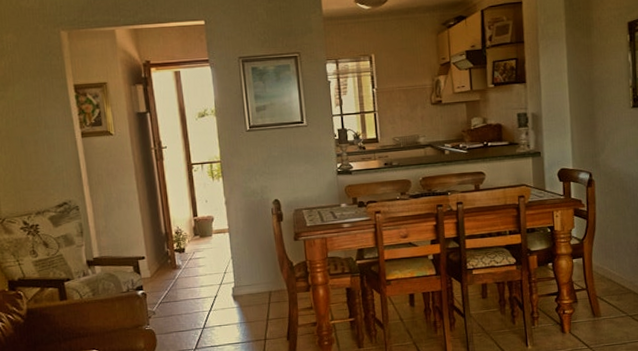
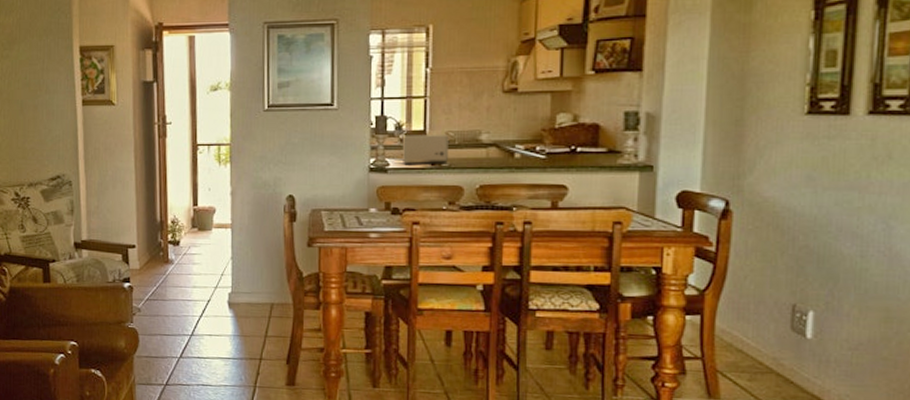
toaster: none [360,140,397,167] -> present [402,135,450,166]

